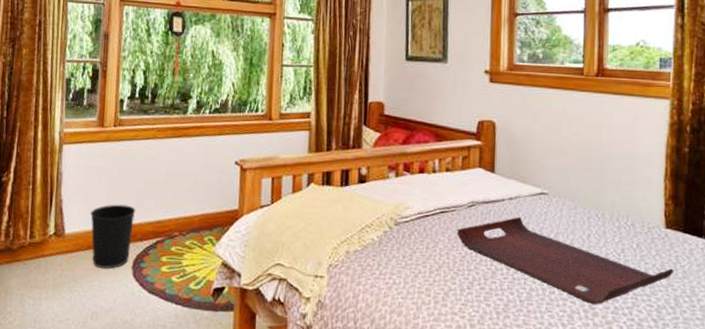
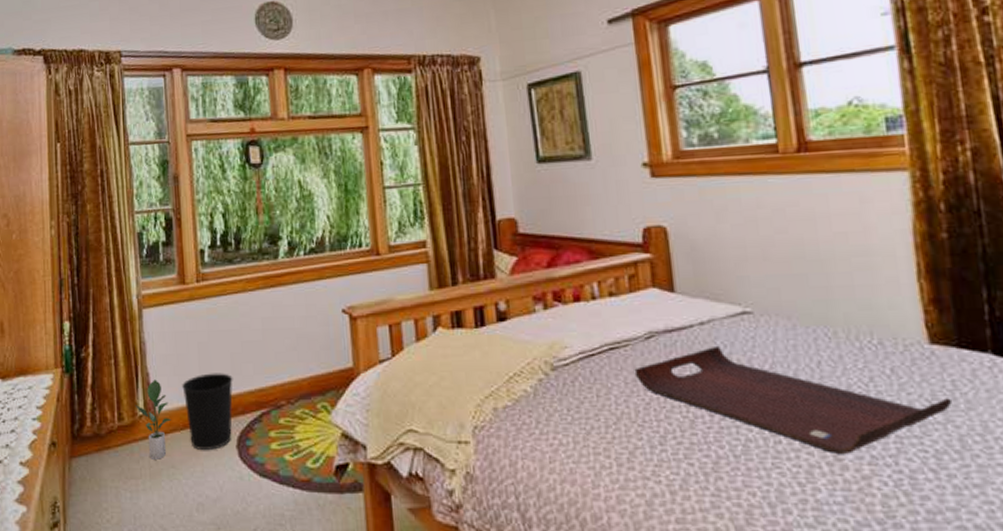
potted plant: none [46,206,78,274] -> present [135,379,172,460]

